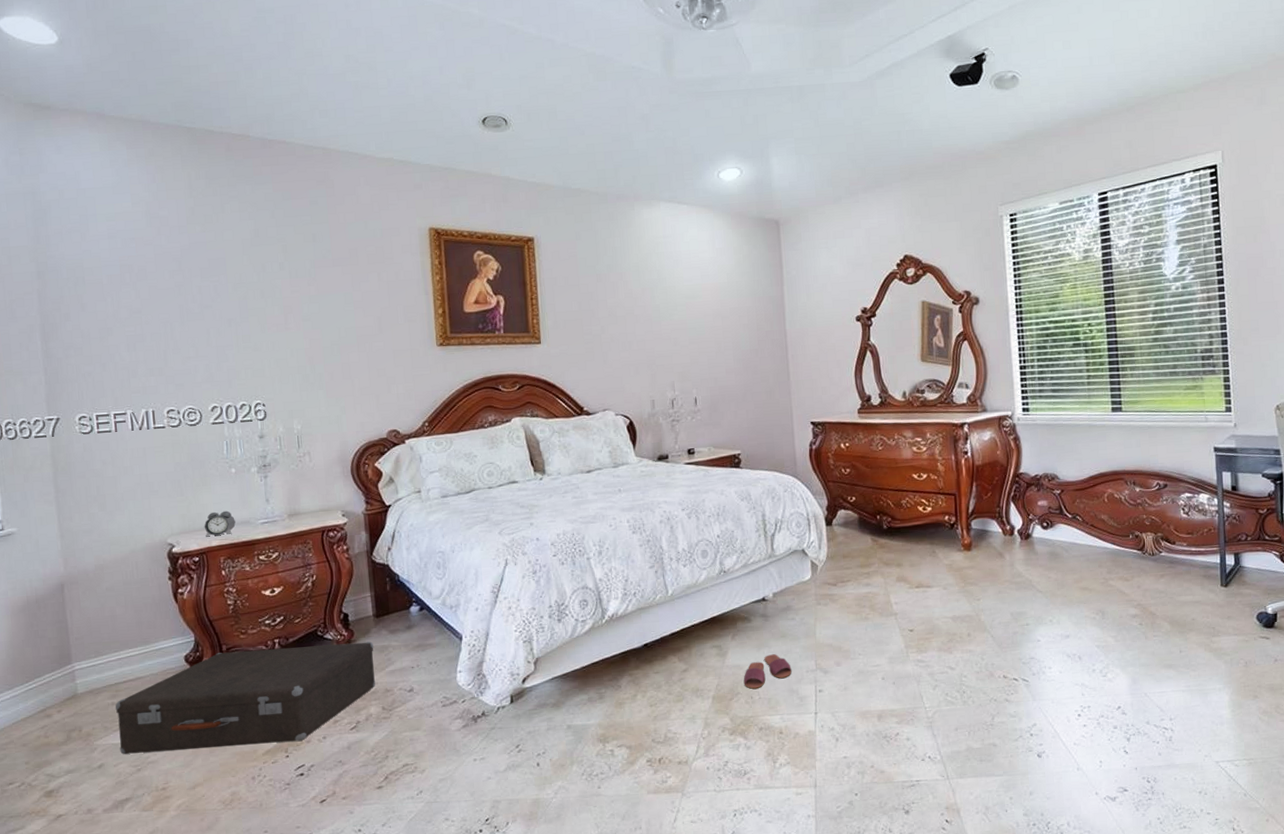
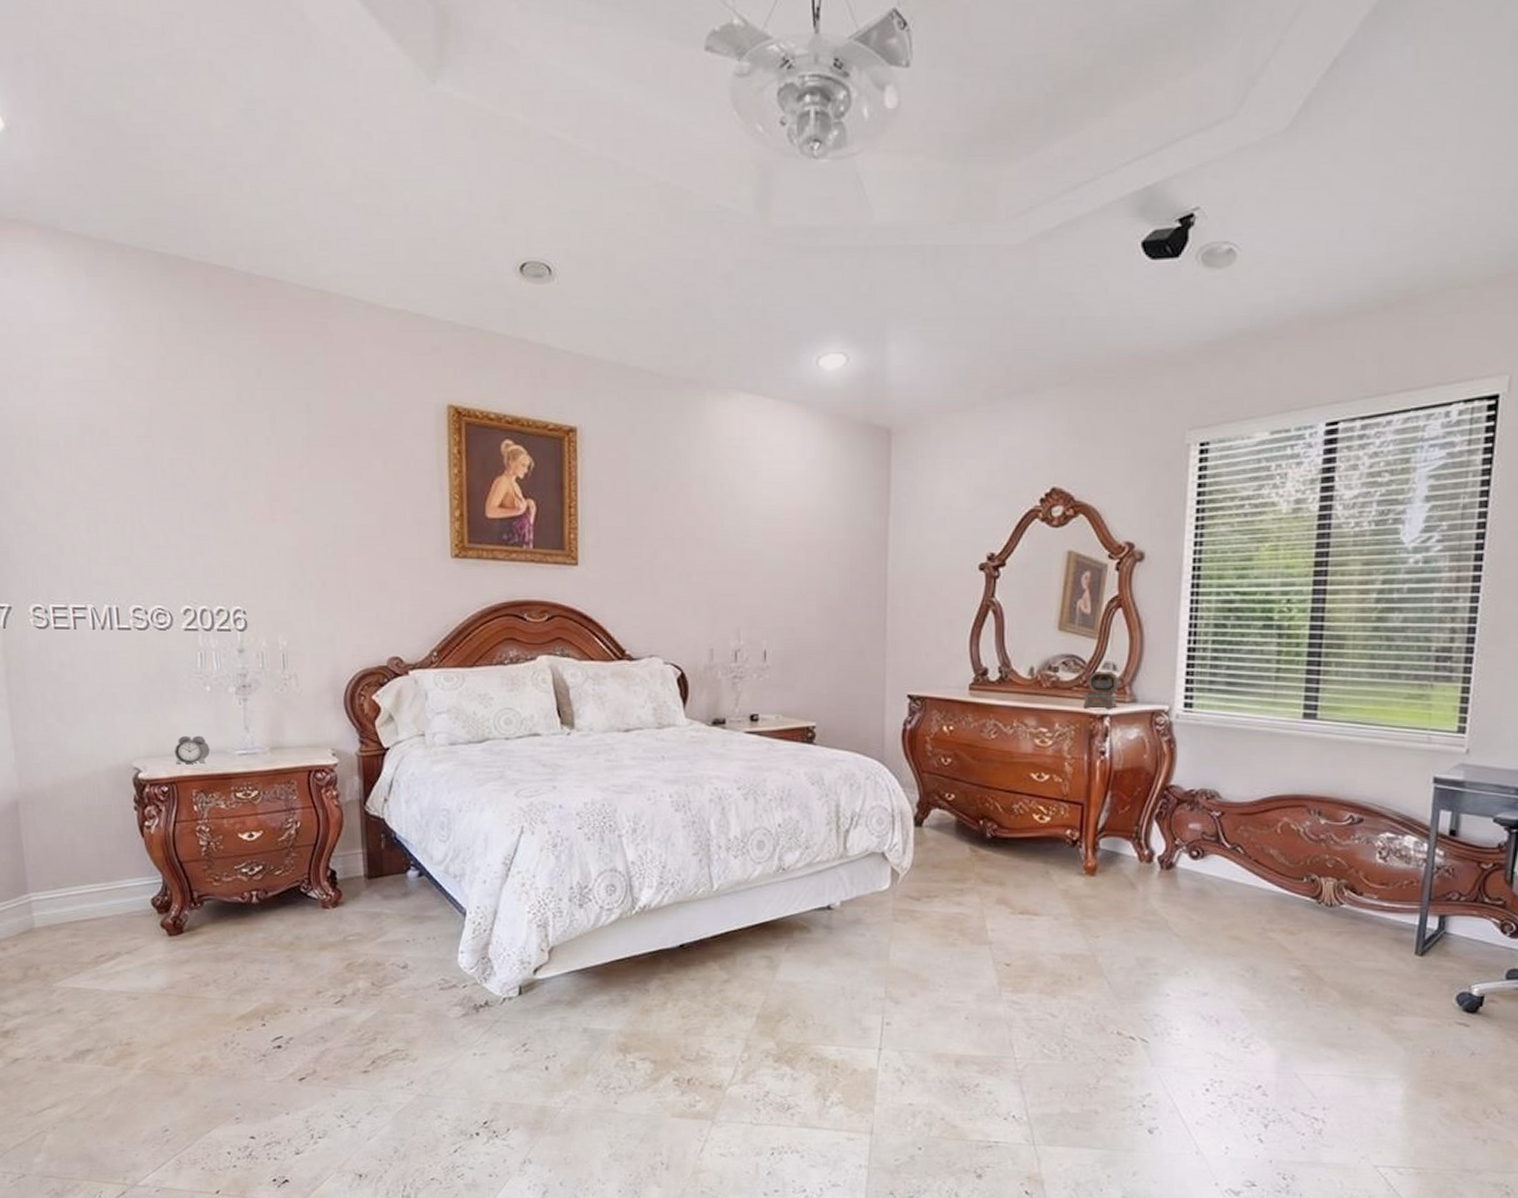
suitcase: present [115,641,376,754] -> none [75,899,365,1010]
slippers: present [743,654,792,689] -> none [796,974,855,1012]
jewelry box: none [946,389,972,421] -> present [1083,672,1120,710]

